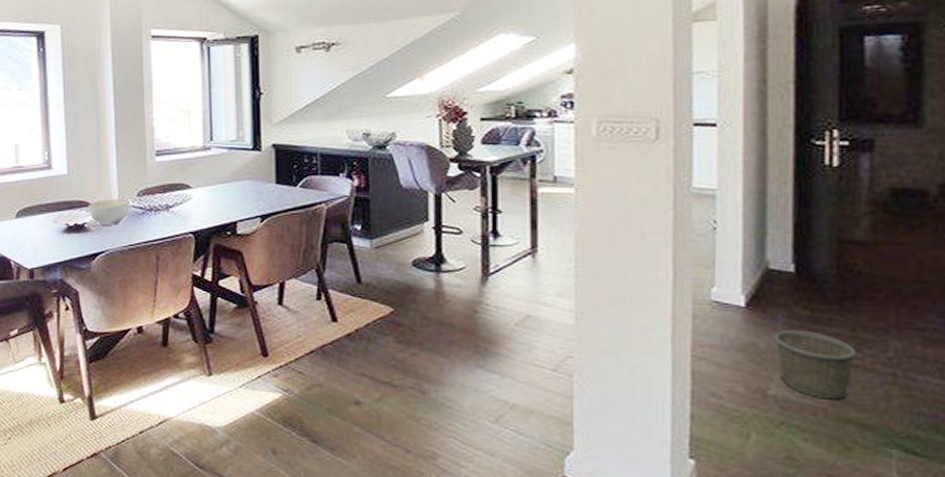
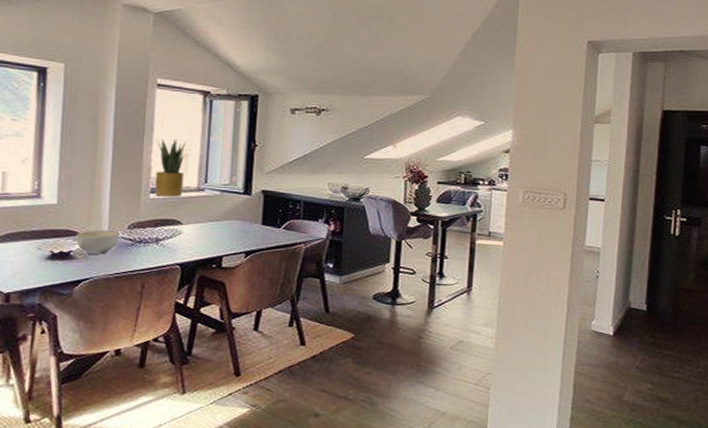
planter: none [157,94,189,160] -> present [155,139,186,198]
basket: present [774,329,857,400] -> none [630,352,680,403]

